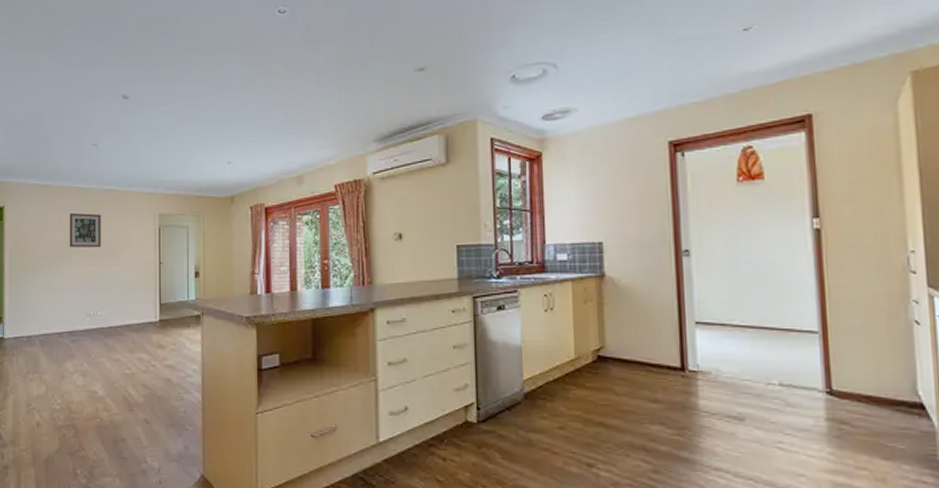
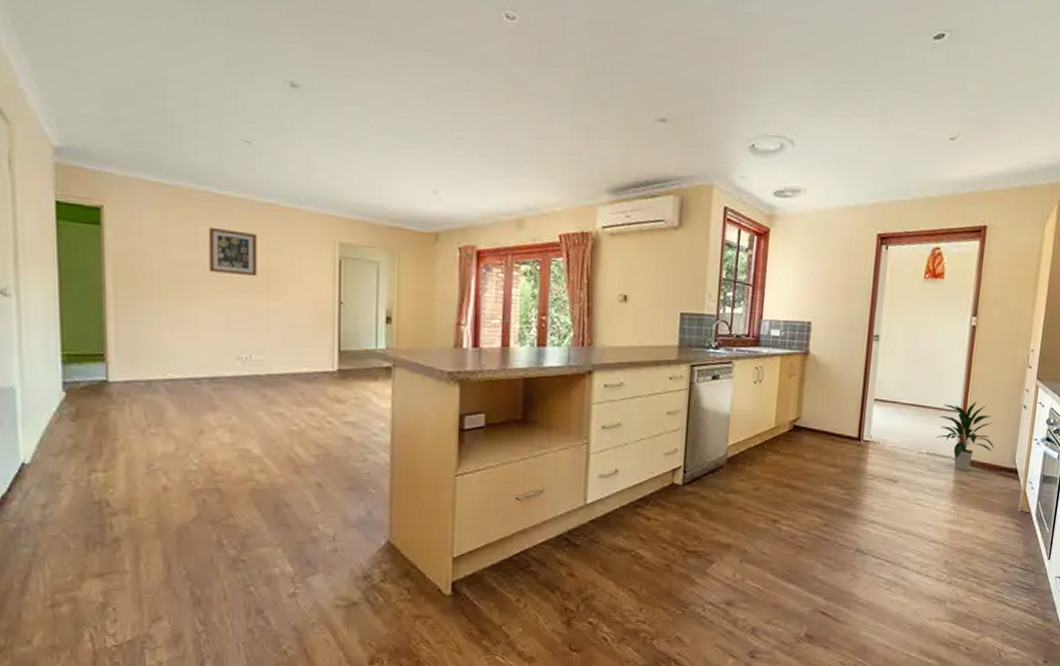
indoor plant: none [787,319,882,407] -> present [937,401,995,471]

